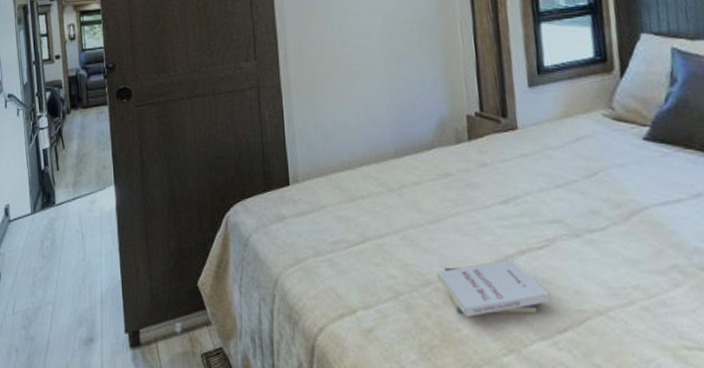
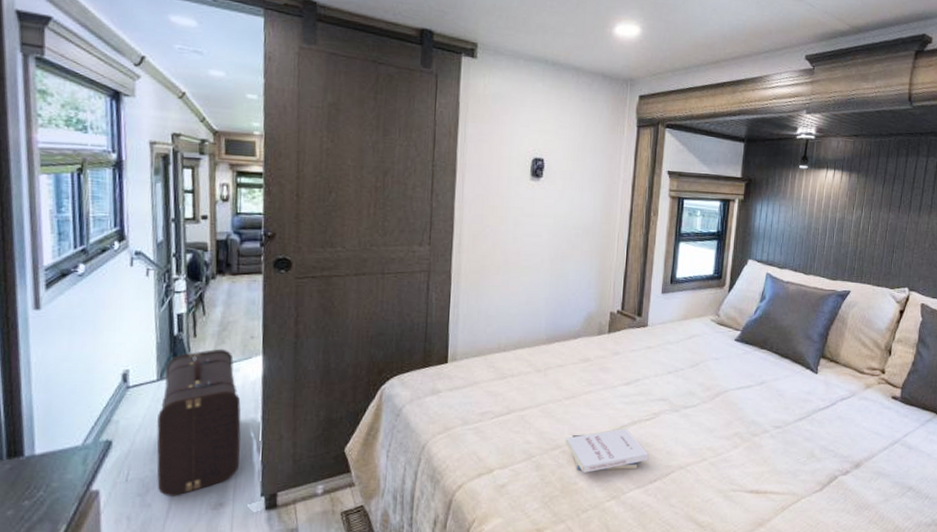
suitcase: none [34,180,104,330] -> present [156,348,241,496]

